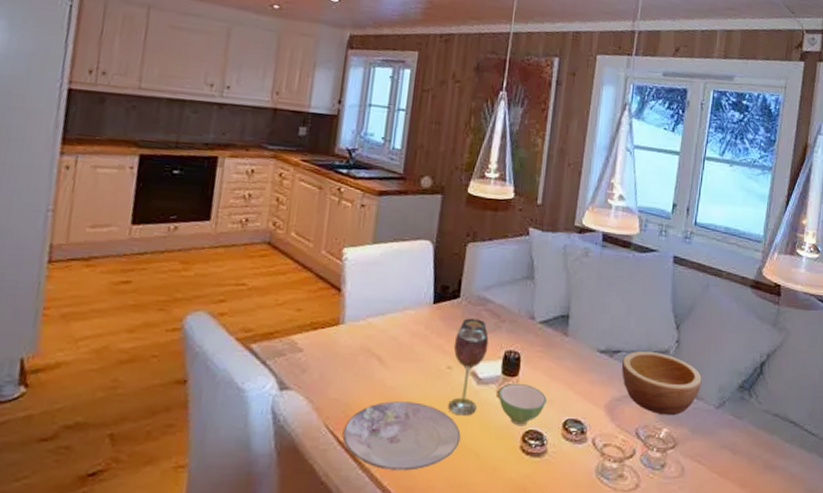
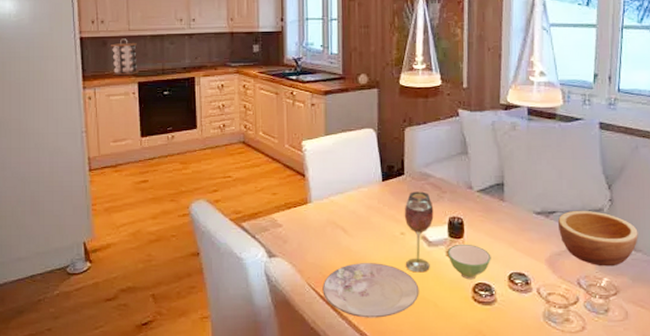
spice rack: none [105,97,147,145] -> present [111,38,139,76]

